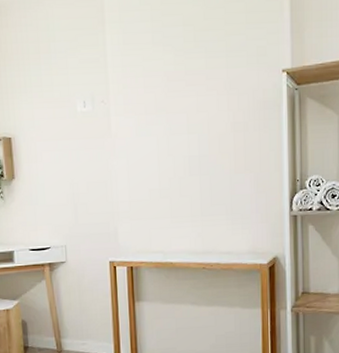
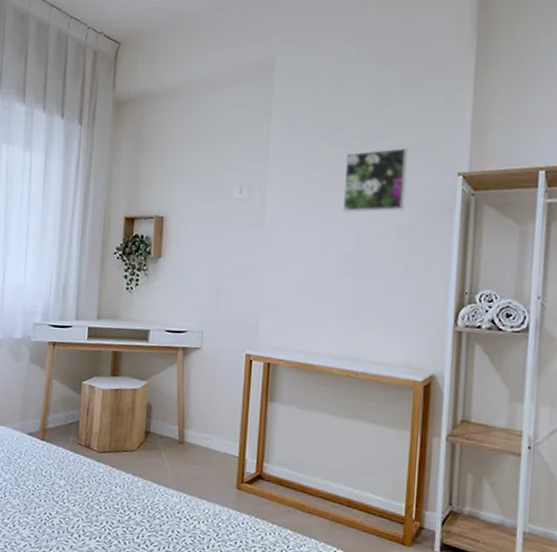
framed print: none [180,49,238,116] -> present [342,148,407,212]

